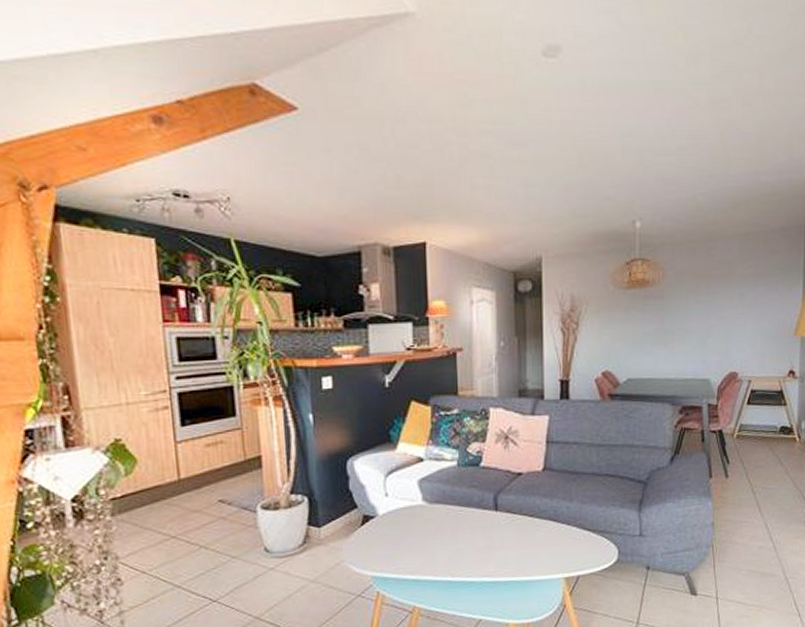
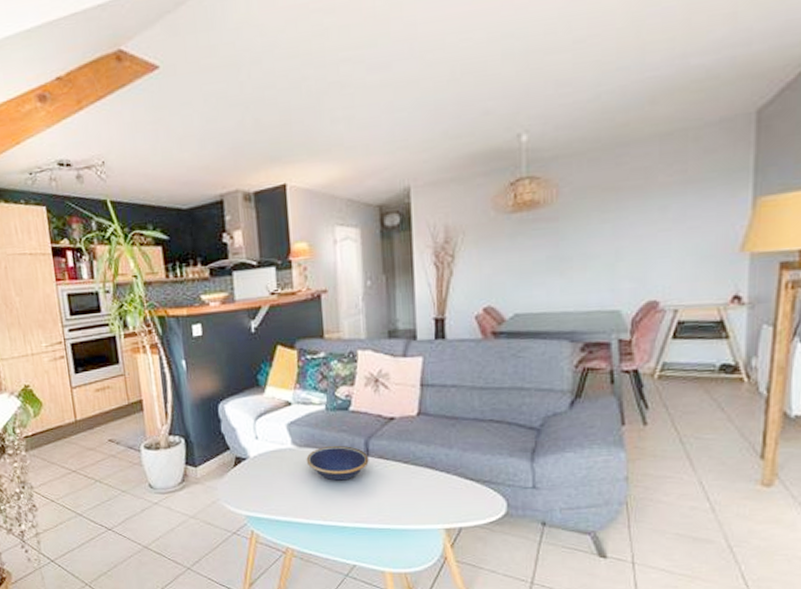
bowl: none [436,500,497,536] -> present [306,445,369,481]

